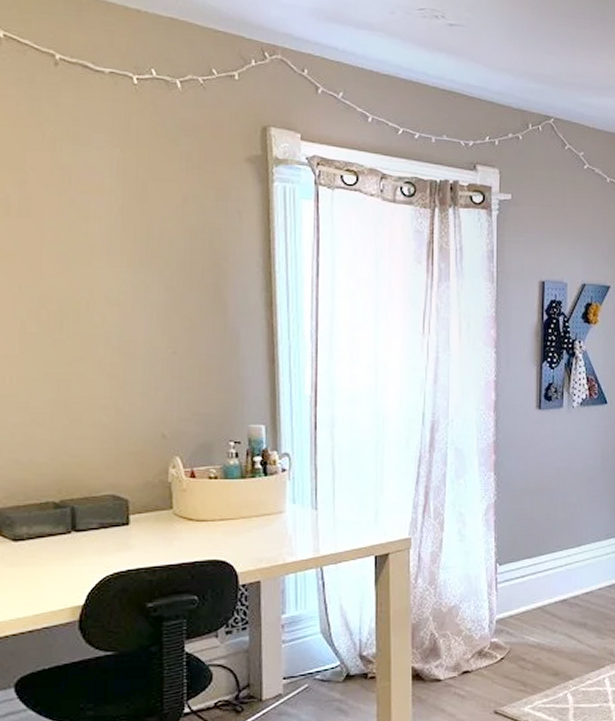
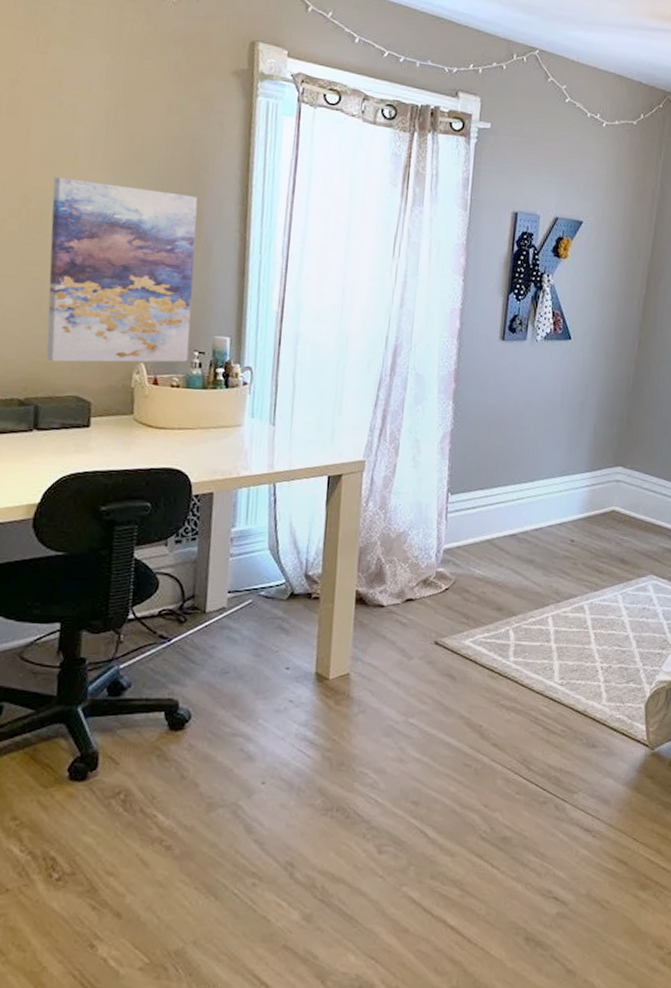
wall art: none [71,275,224,462] -> present [46,176,198,363]

